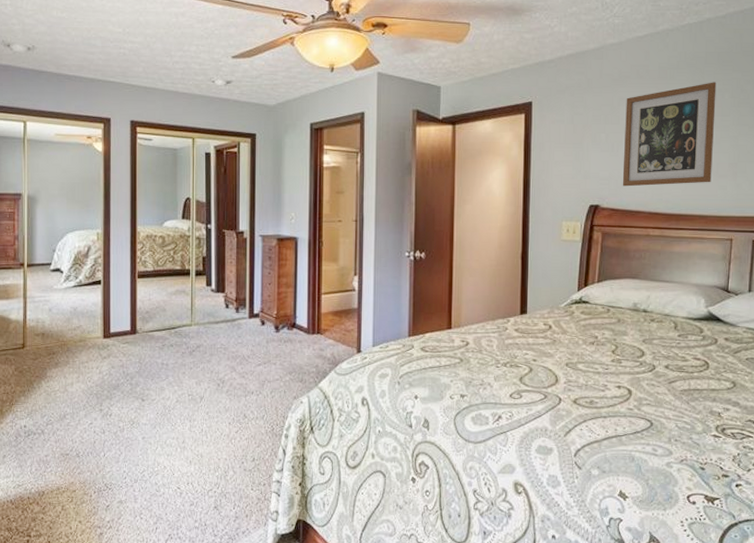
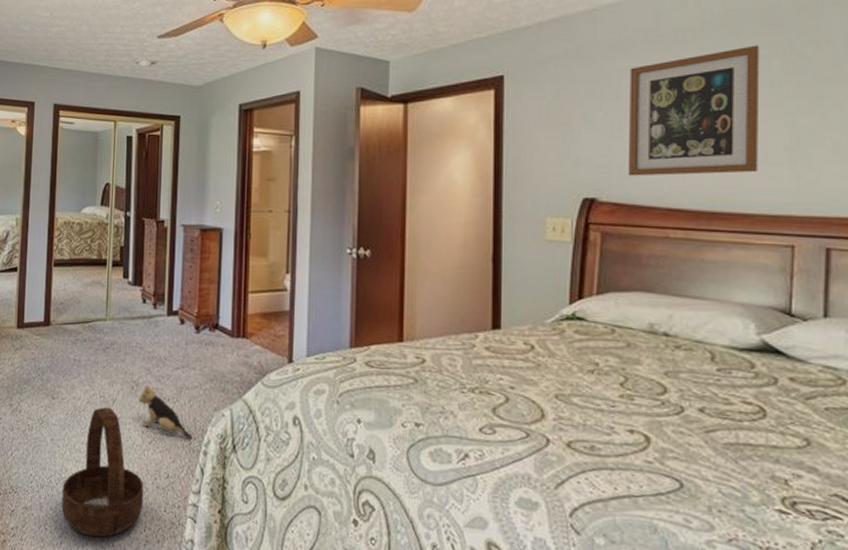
basket: none [156,404,233,520] -> present [62,407,144,538]
plush toy: none [224,381,275,426] -> present [138,385,192,440]

